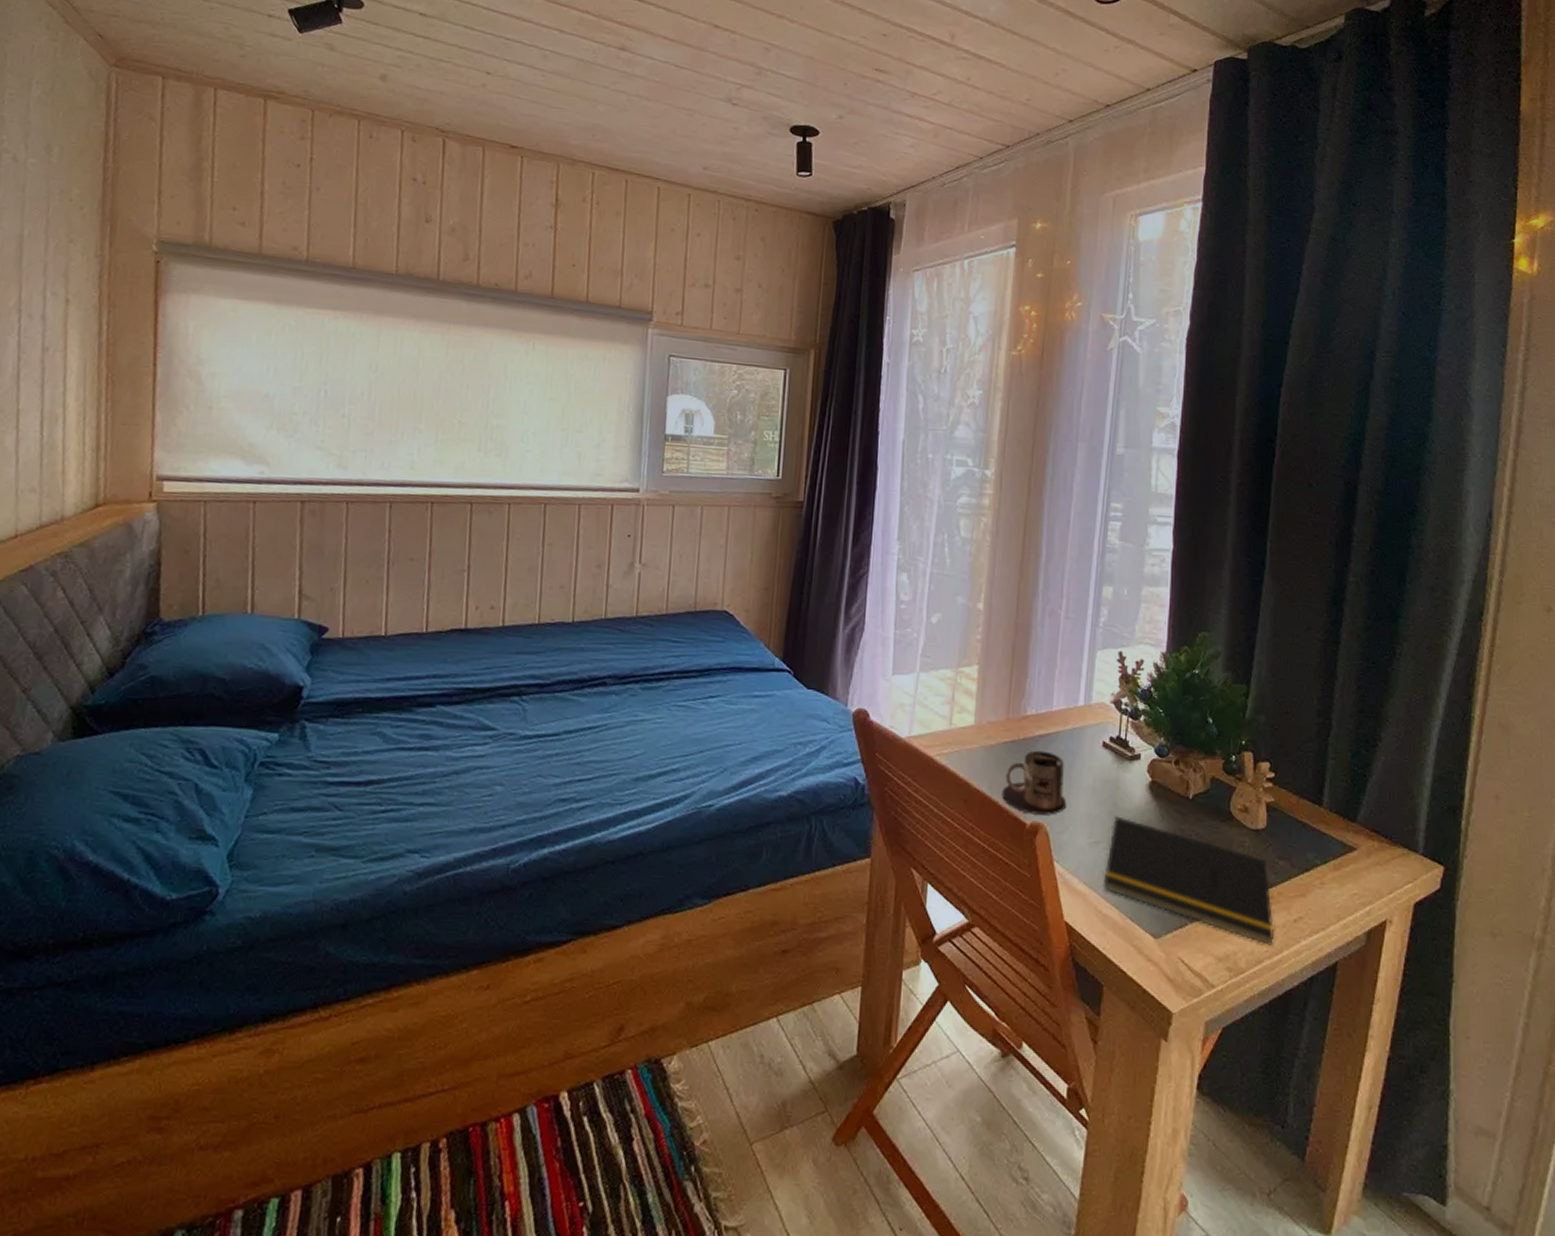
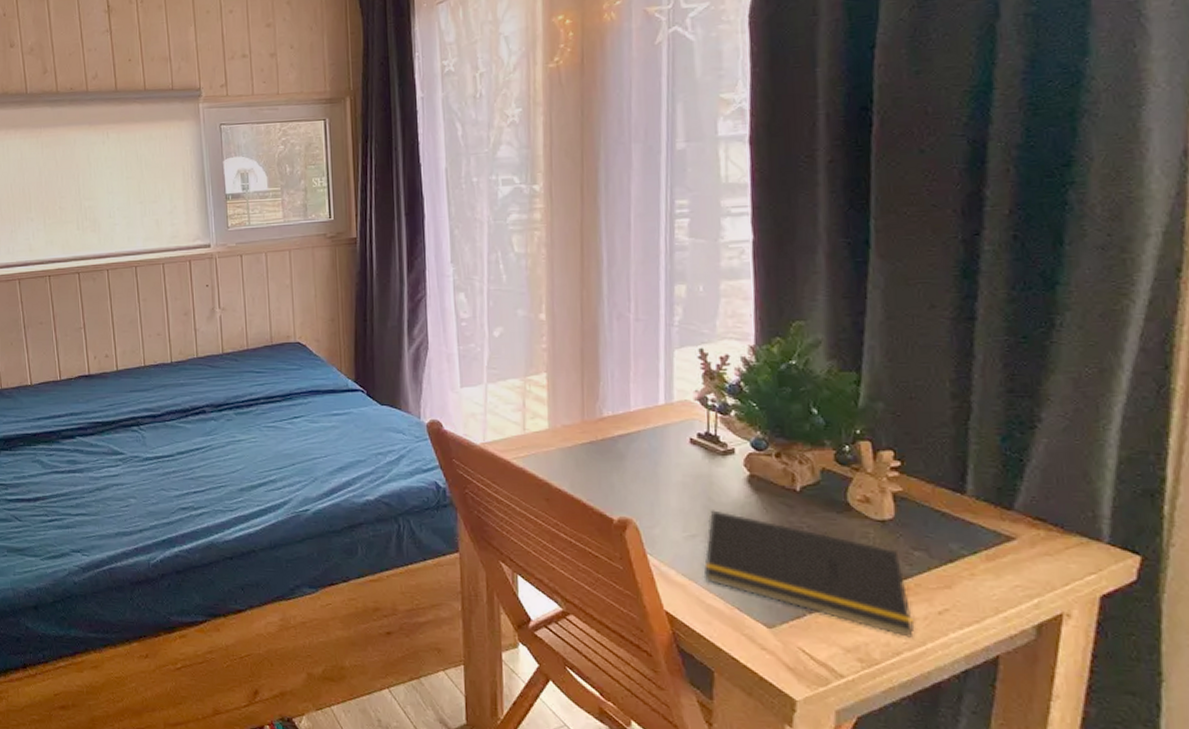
mug: present [1002,750,1067,815] -> none [584,450,656,511]

